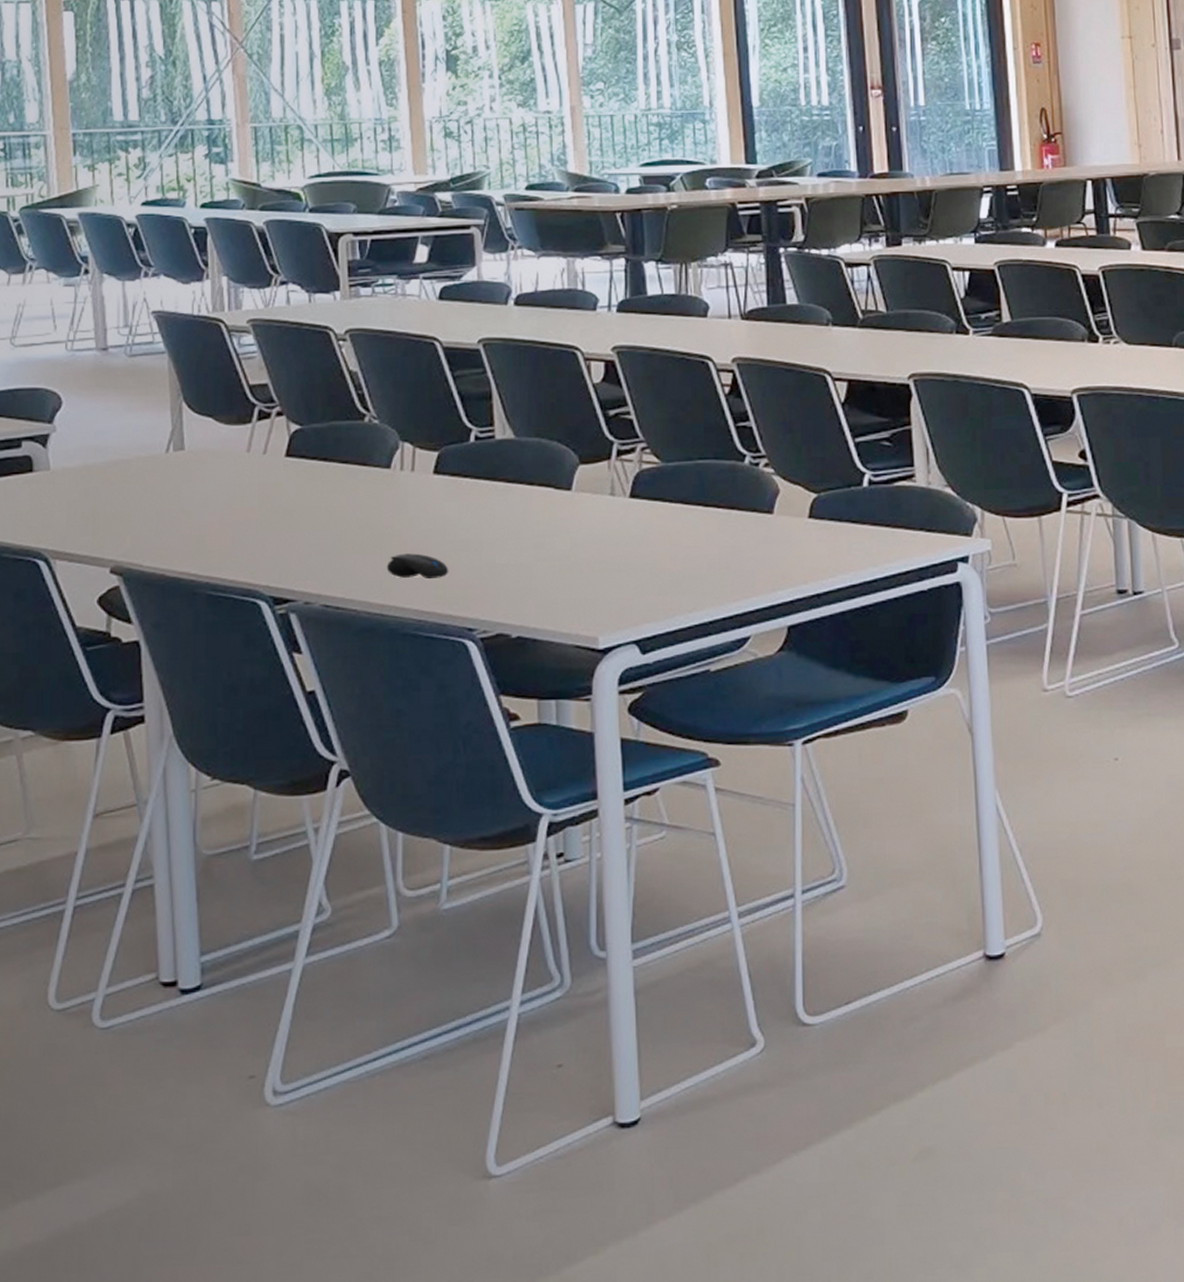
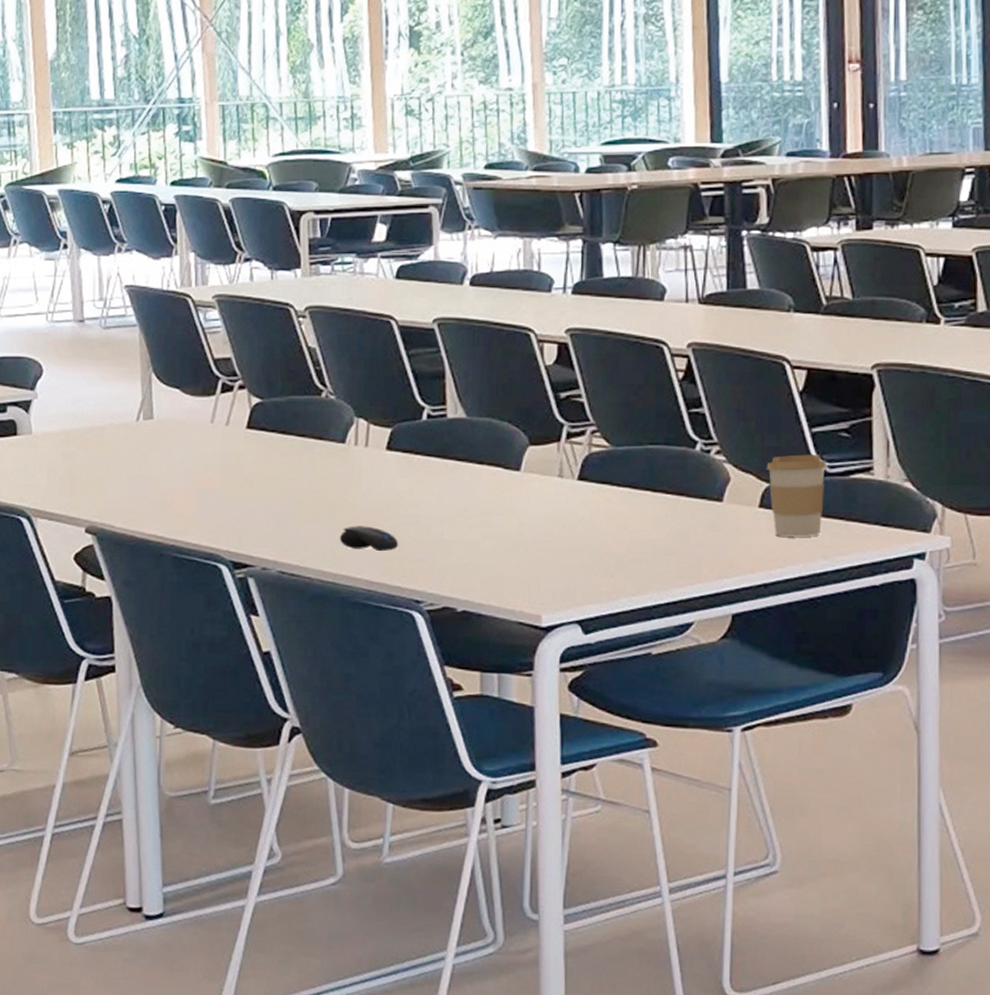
coffee cup: none [813,464,872,546] -> present [766,454,827,537]

